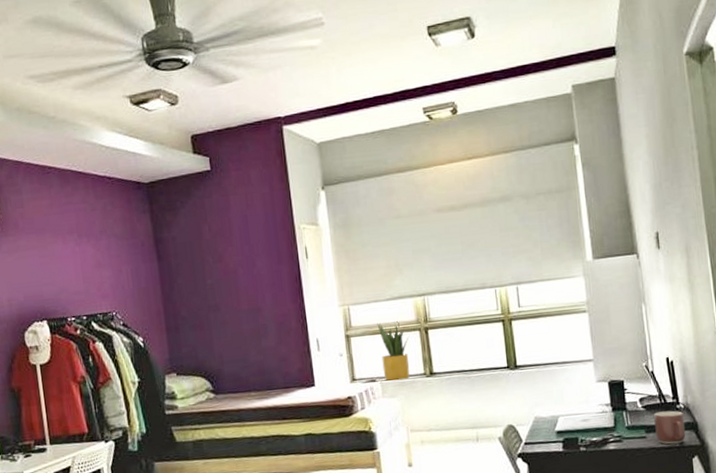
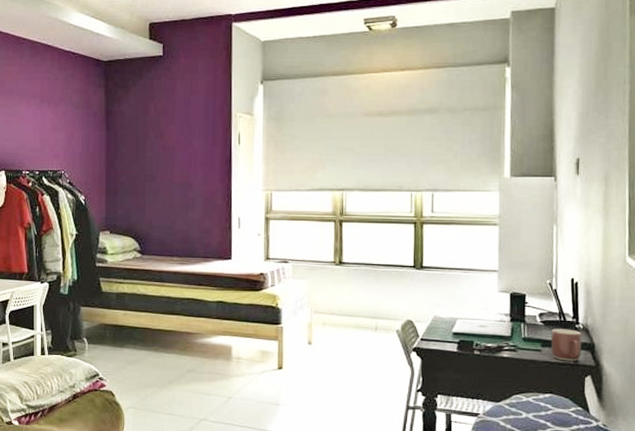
planter: present [377,321,410,382] -> none [296,211,324,265]

